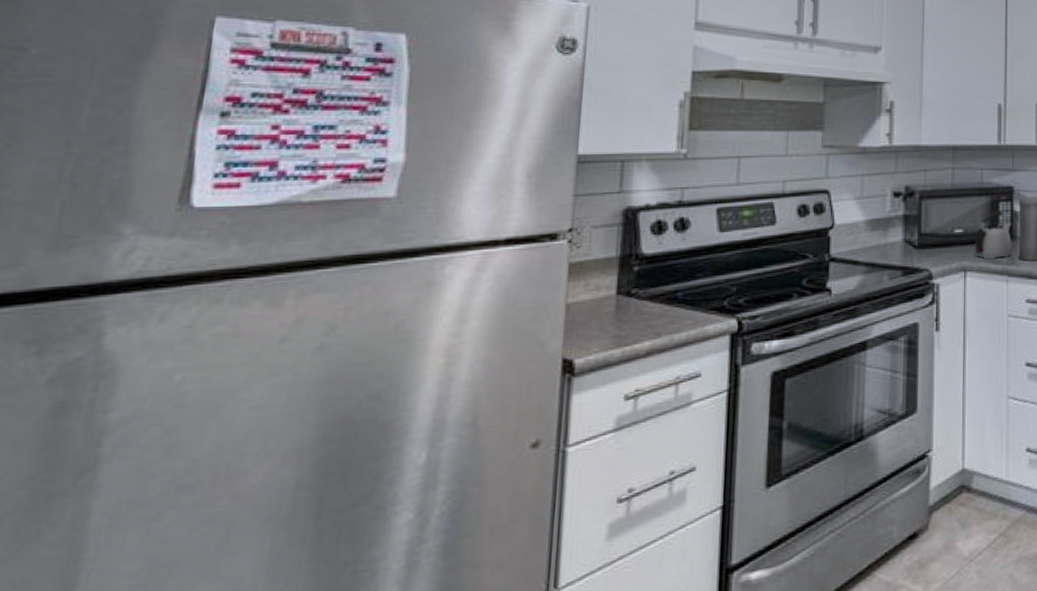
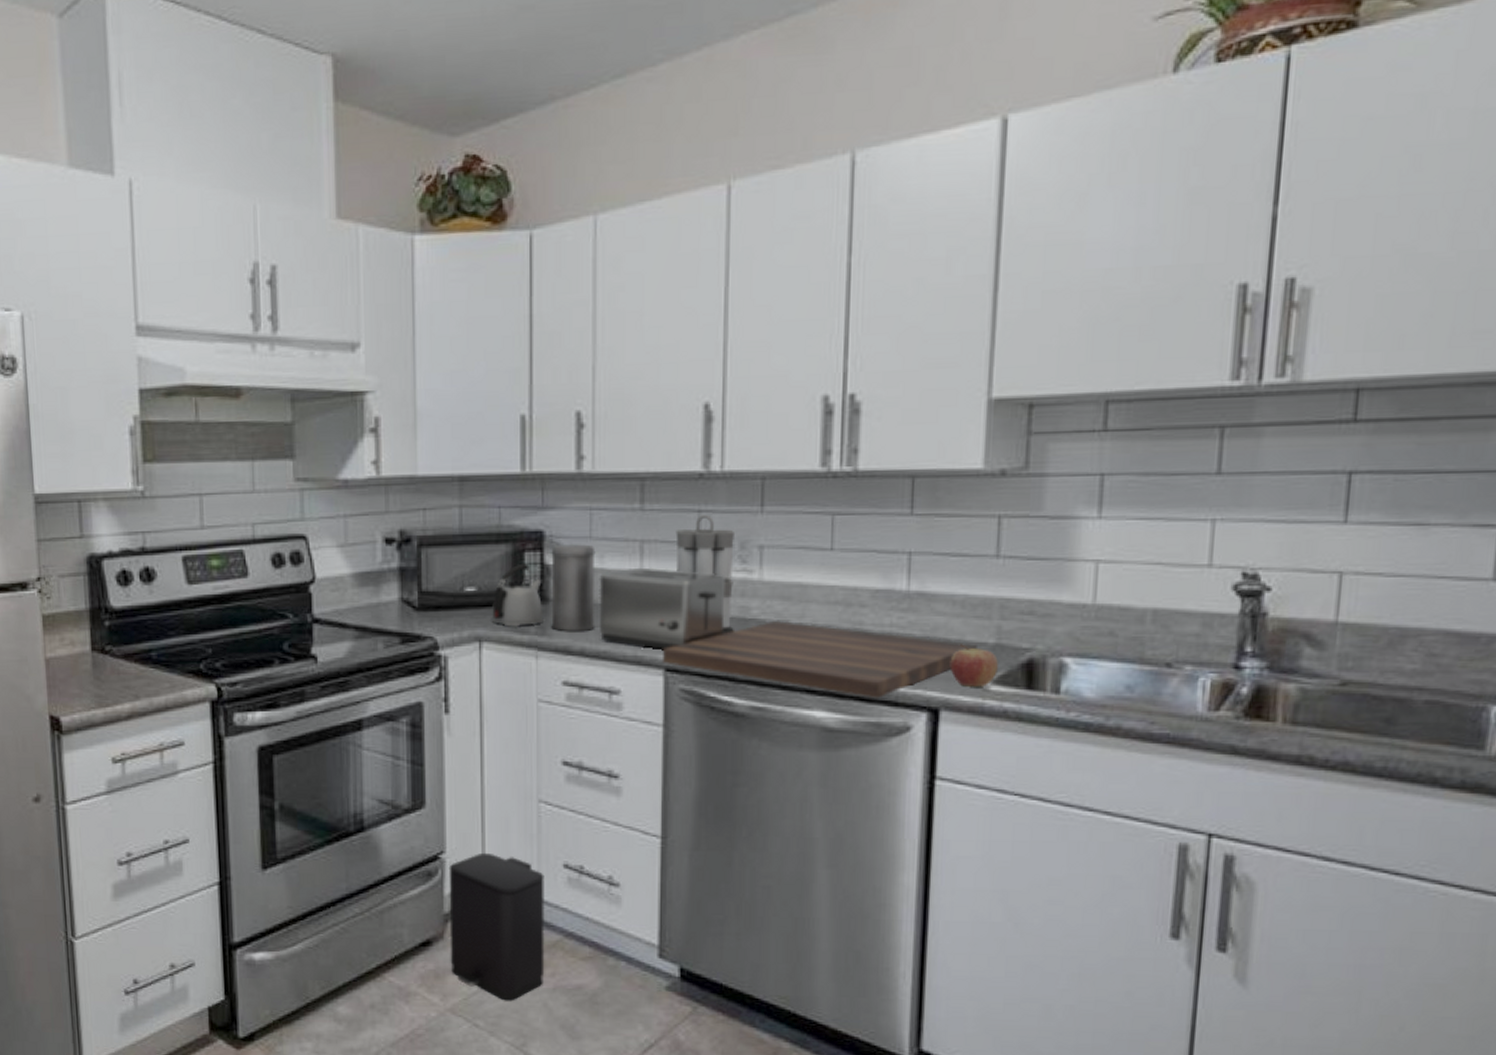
pedal bin: none [933,446,1011,579] -> present [448,852,545,1001]

